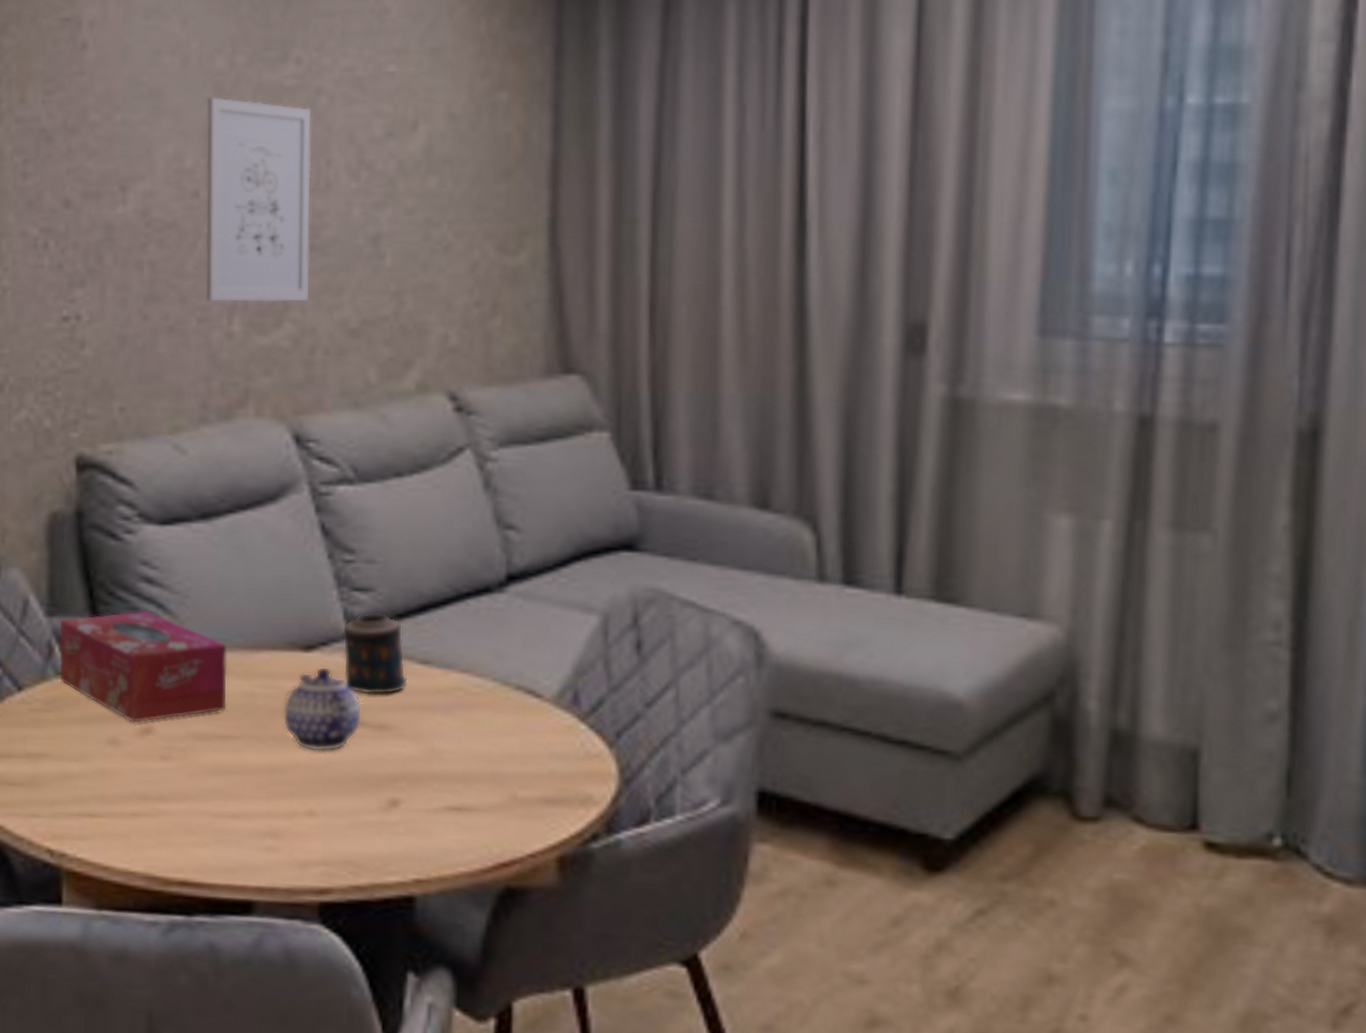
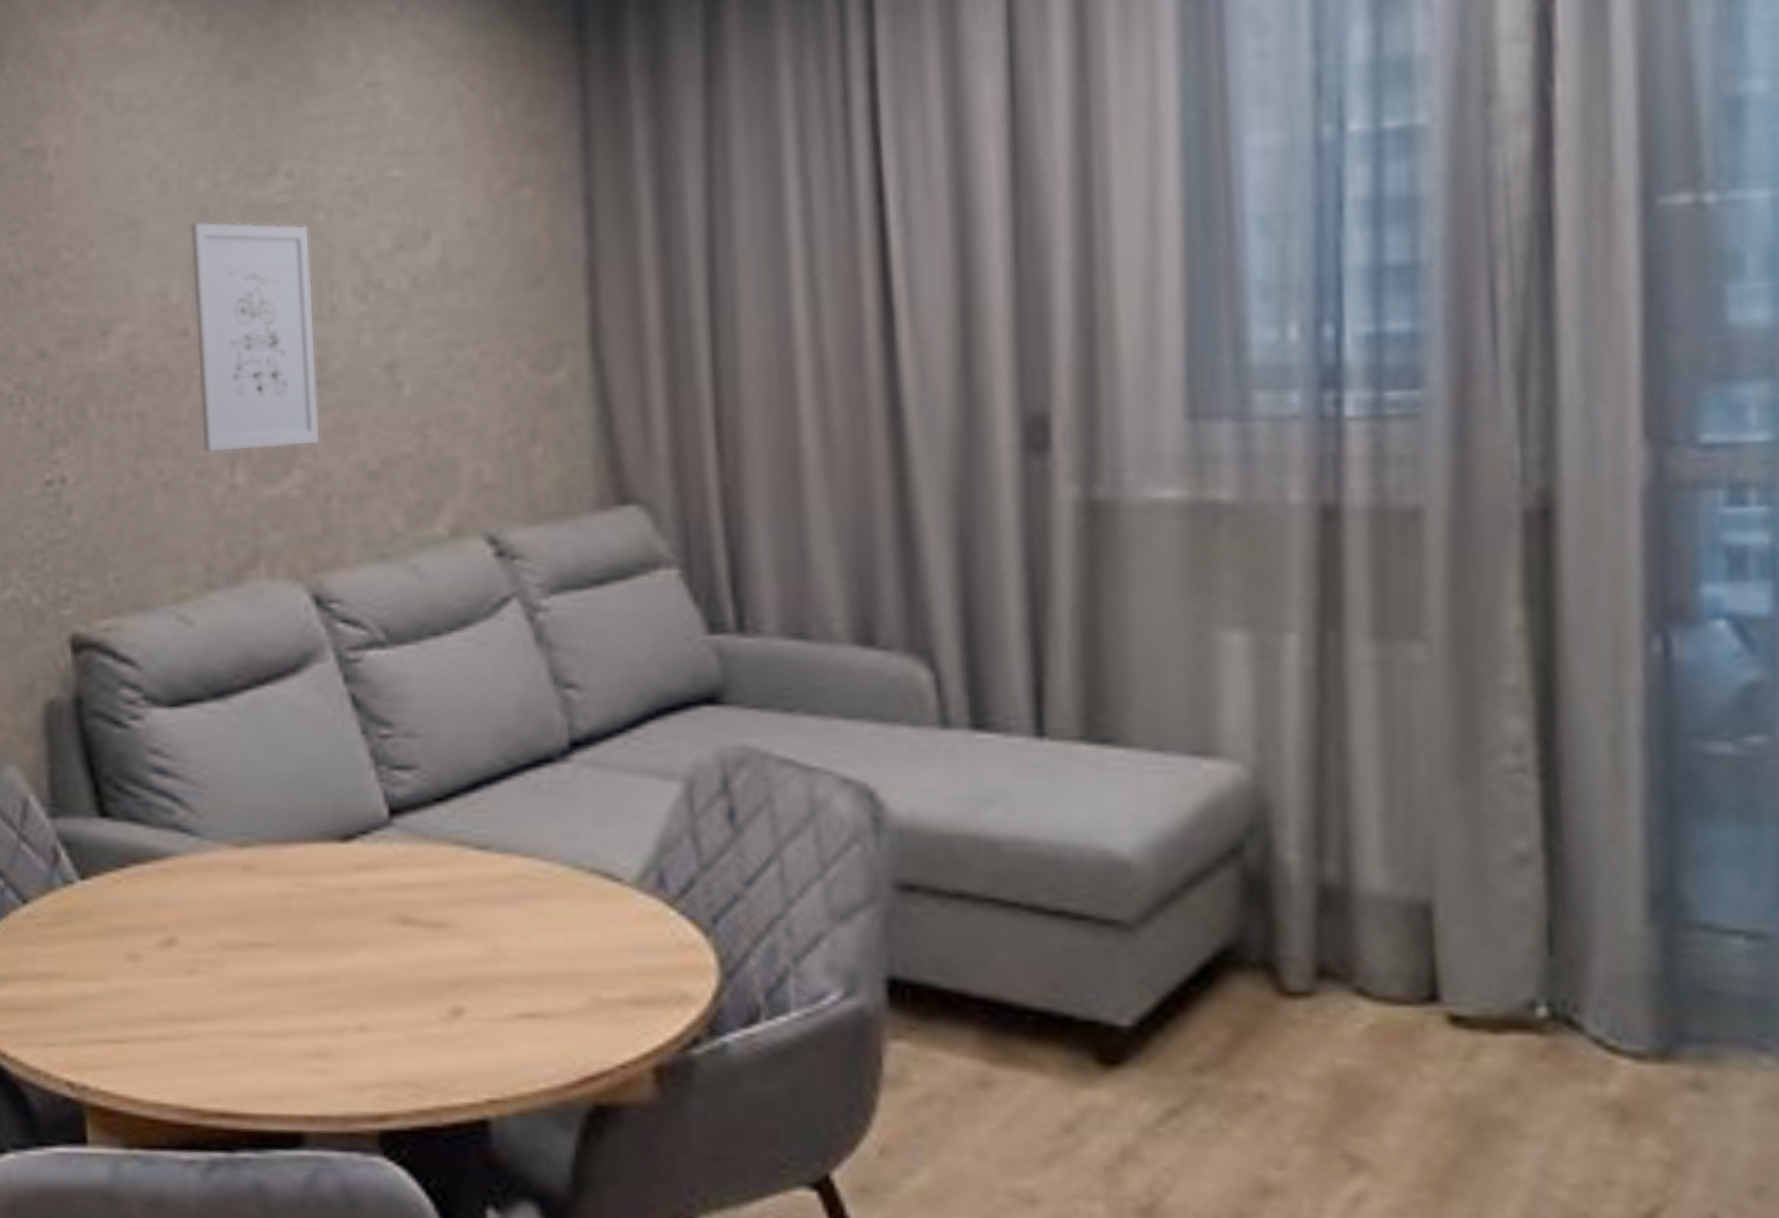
tissue box: present [59,610,227,723] -> none [64,805,258,934]
teapot: present [283,666,362,752] -> none [322,858,414,957]
candle: present [342,612,408,695] -> none [383,793,464,888]

